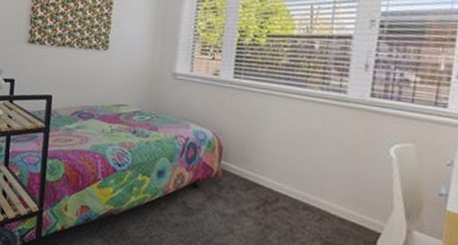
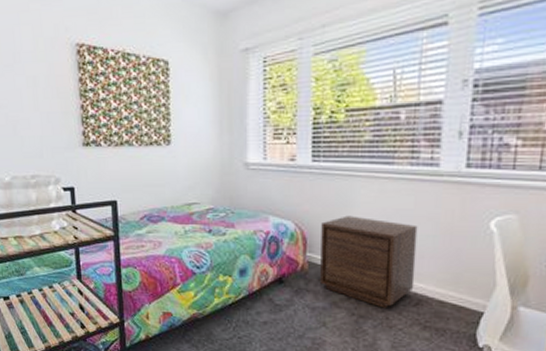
nightstand: none [232,130,325,221] -> present [320,215,418,308]

